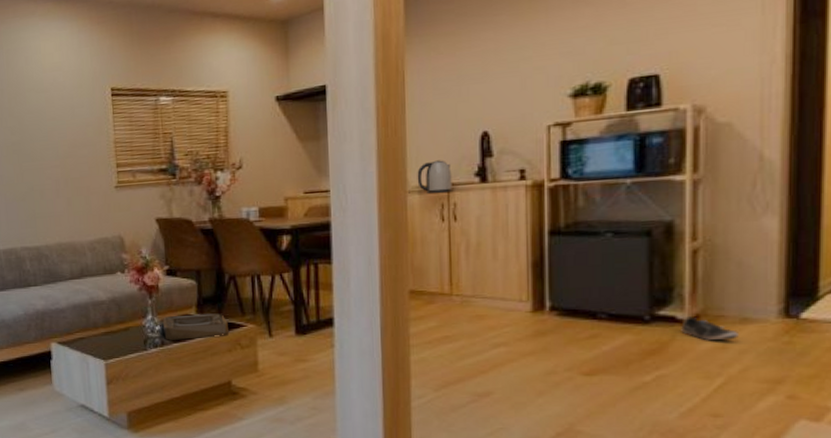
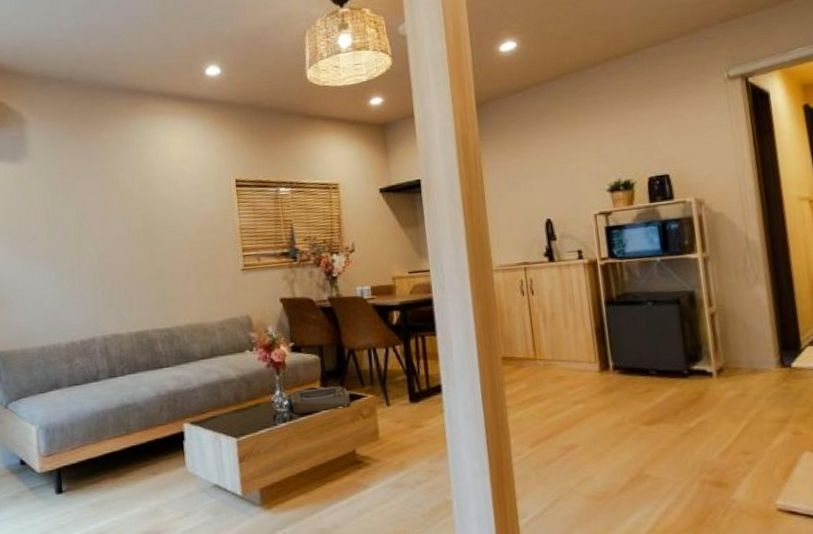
kettle: present [417,160,452,194] -> none [499,243,528,272]
shoe: present [681,316,739,341] -> none [711,369,752,390]

